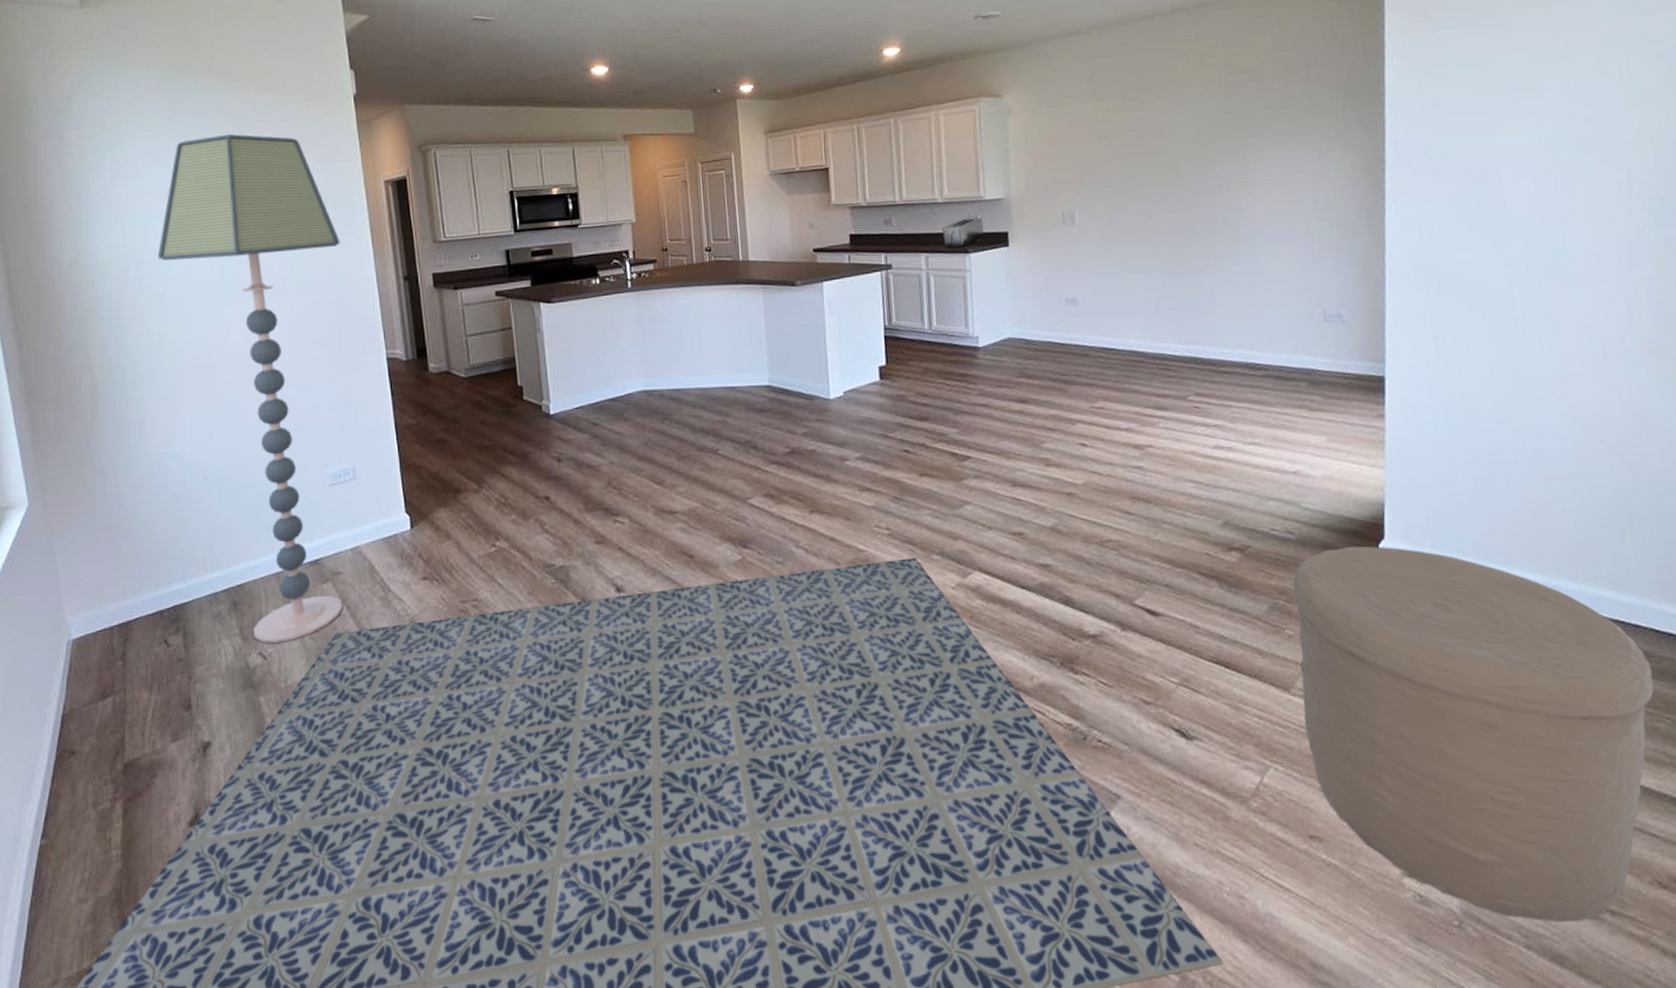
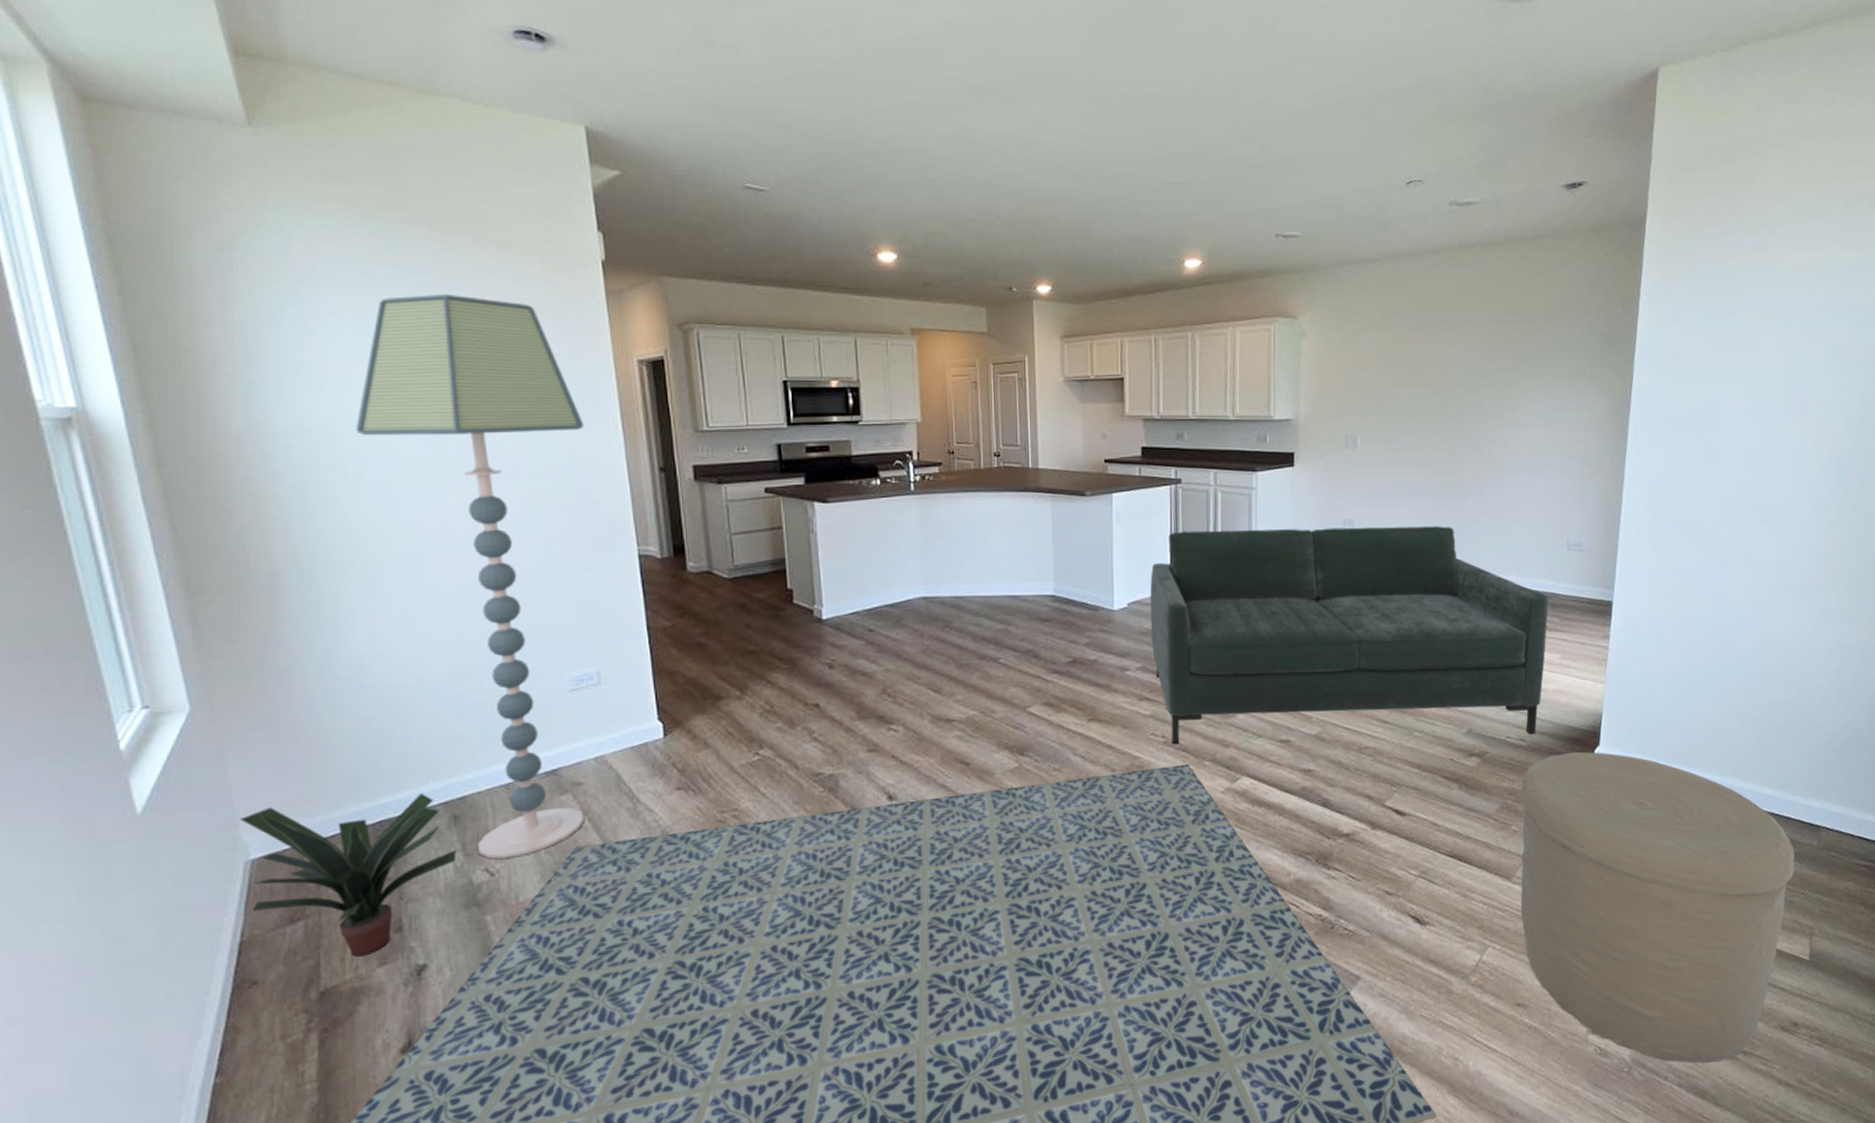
potted plant: none [64,580,236,732] -> present [240,792,457,957]
sofa: none [865,301,1309,537] -> present [1150,526,1549,745]
toaster: present [942,217,985,249] -> none [1232,436,1272,466]

